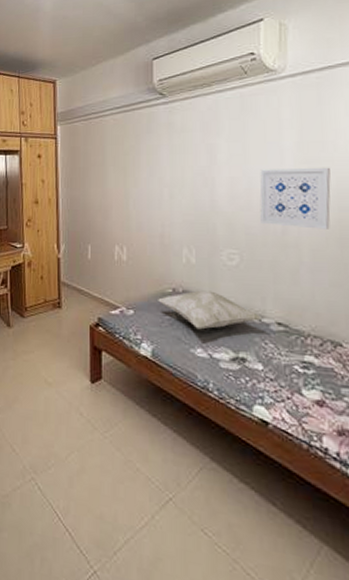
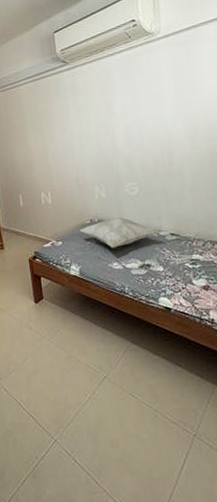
wall art: present [259,167,331,229] -> none [148,108,204,160]

